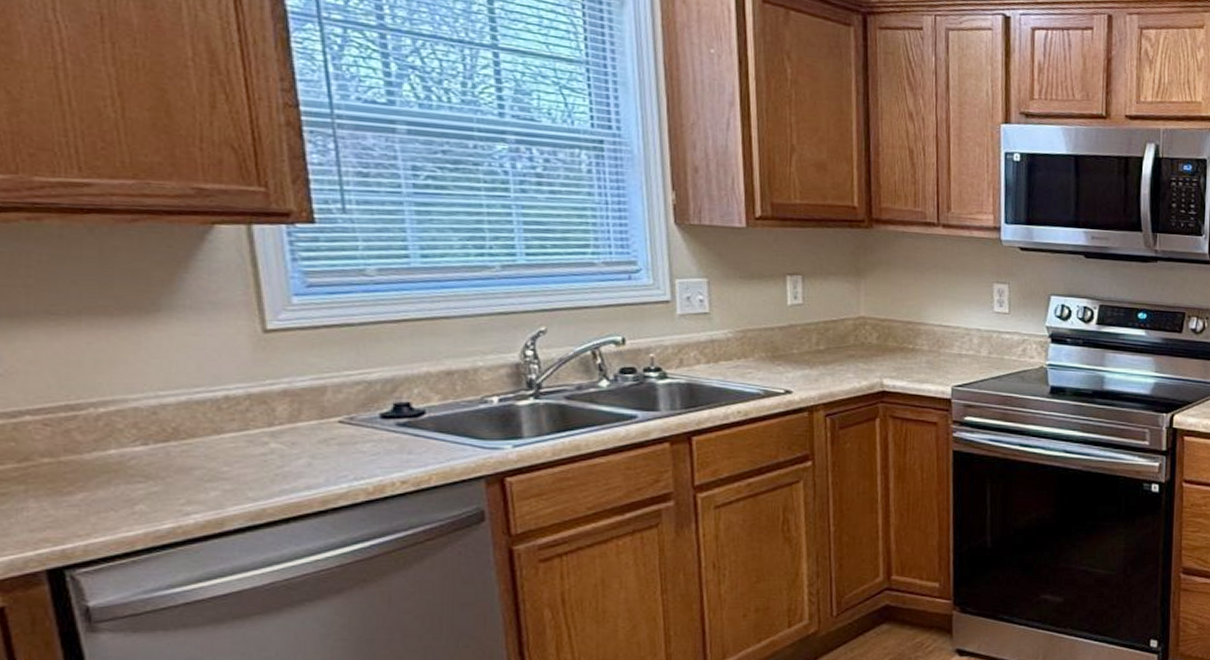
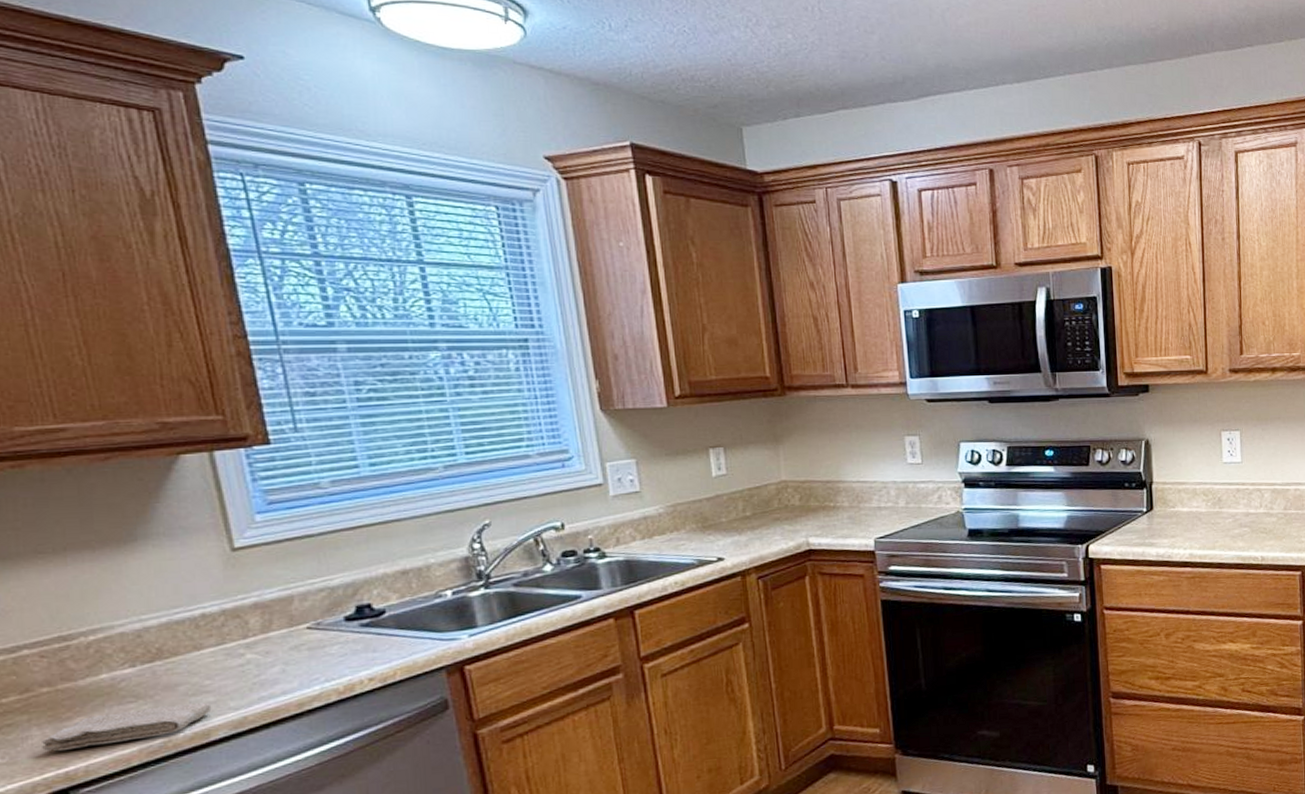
washcloth: none [38,489,228,527] -> present [42,702,212,752]

